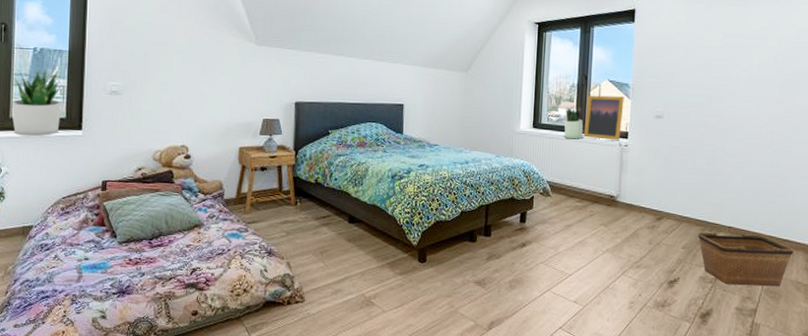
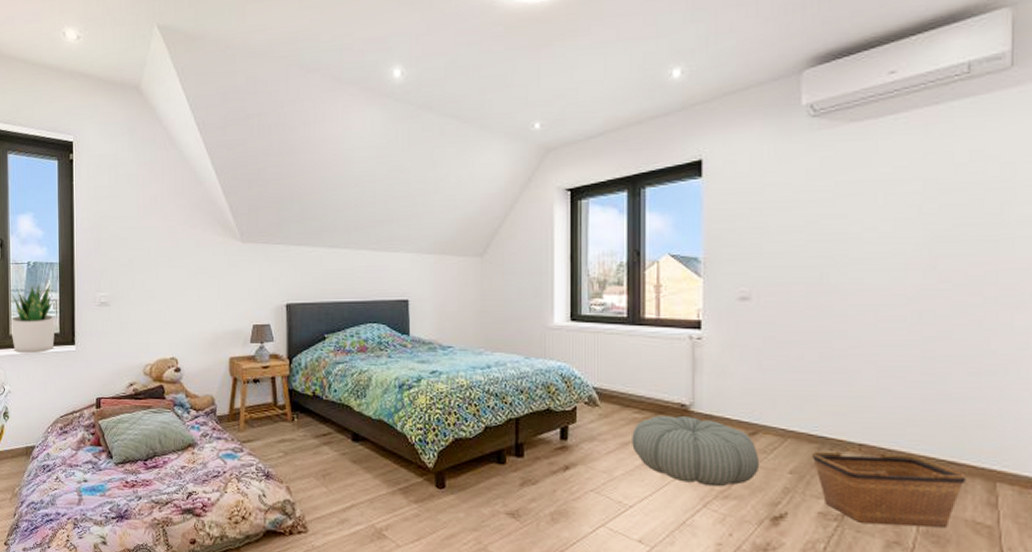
planter: present [563,107,585,140] -> none [611,292,640,333]
pouf: none [573,204,663,259] -> present [632,416,760,487]
picture frame: present [583,95,624,141] -> none [639,275,693,333]

